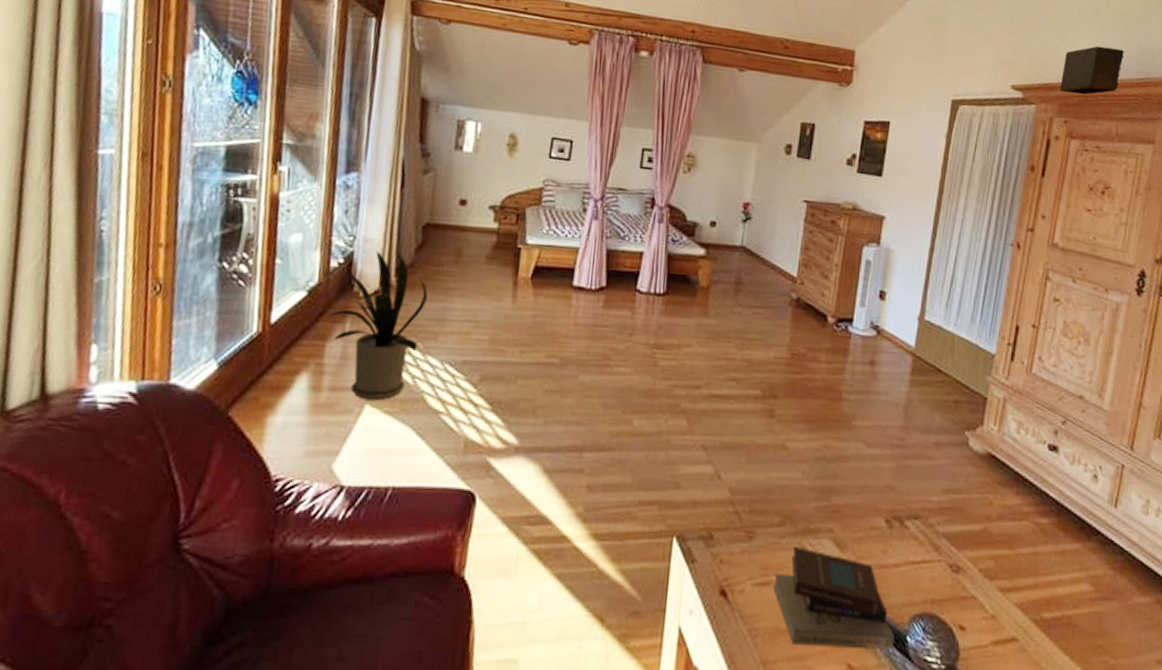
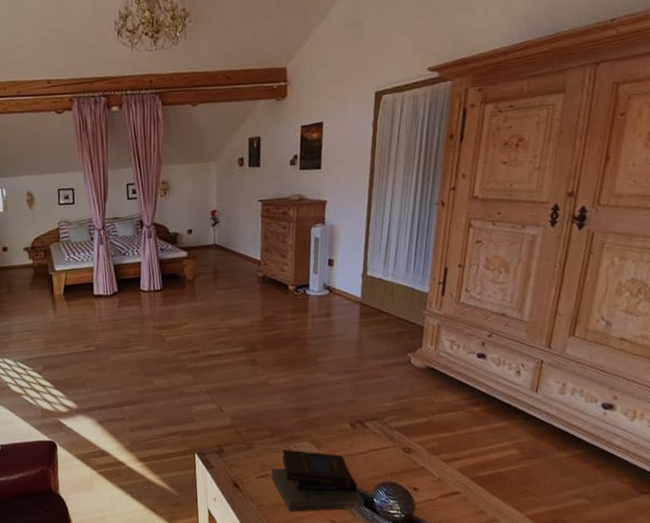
decorative box: present [1060,45,1124,95] -> none [473,11,533,64]

